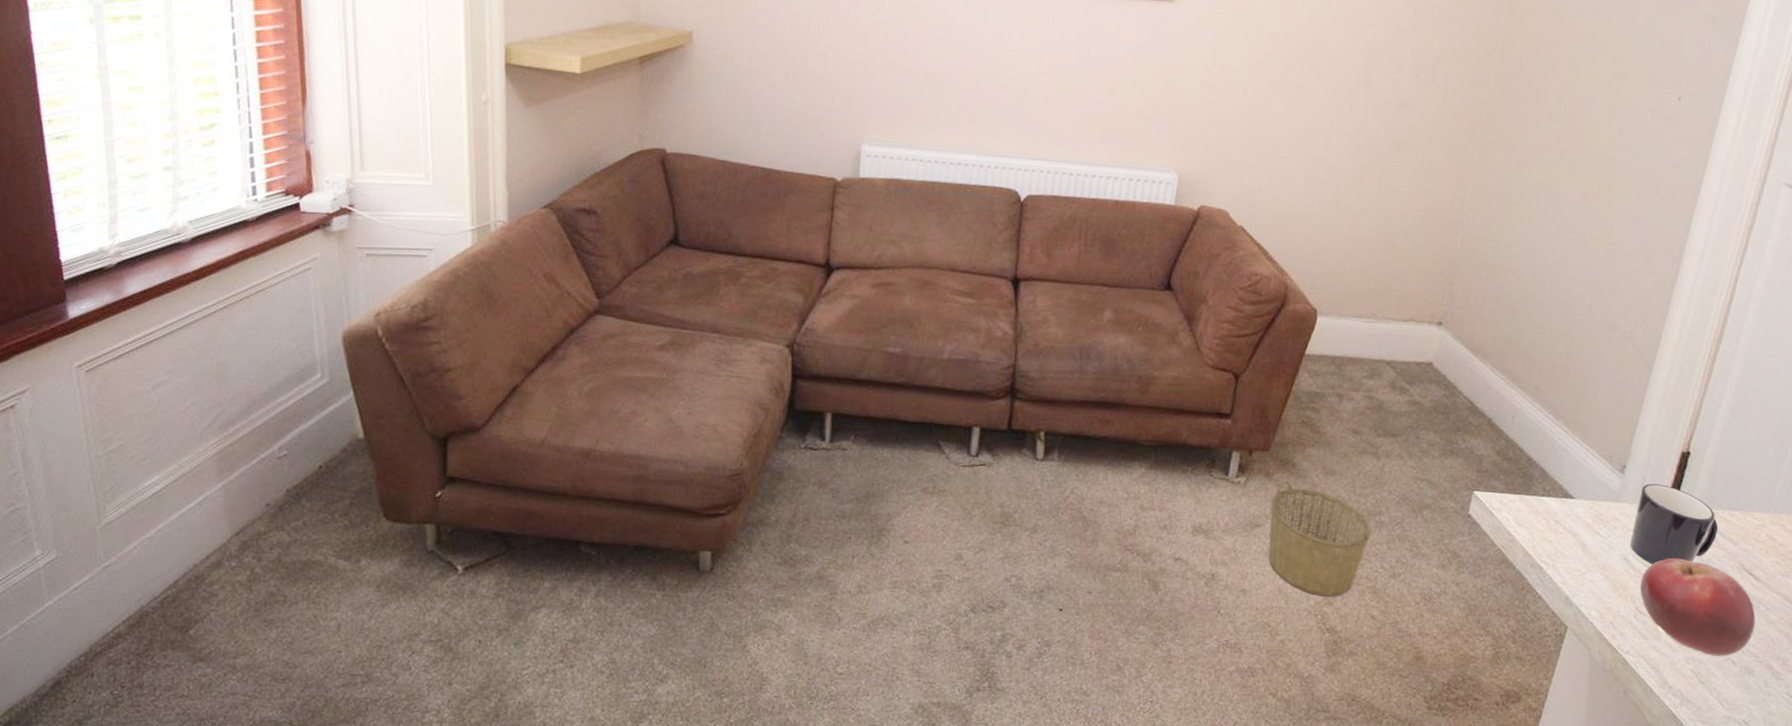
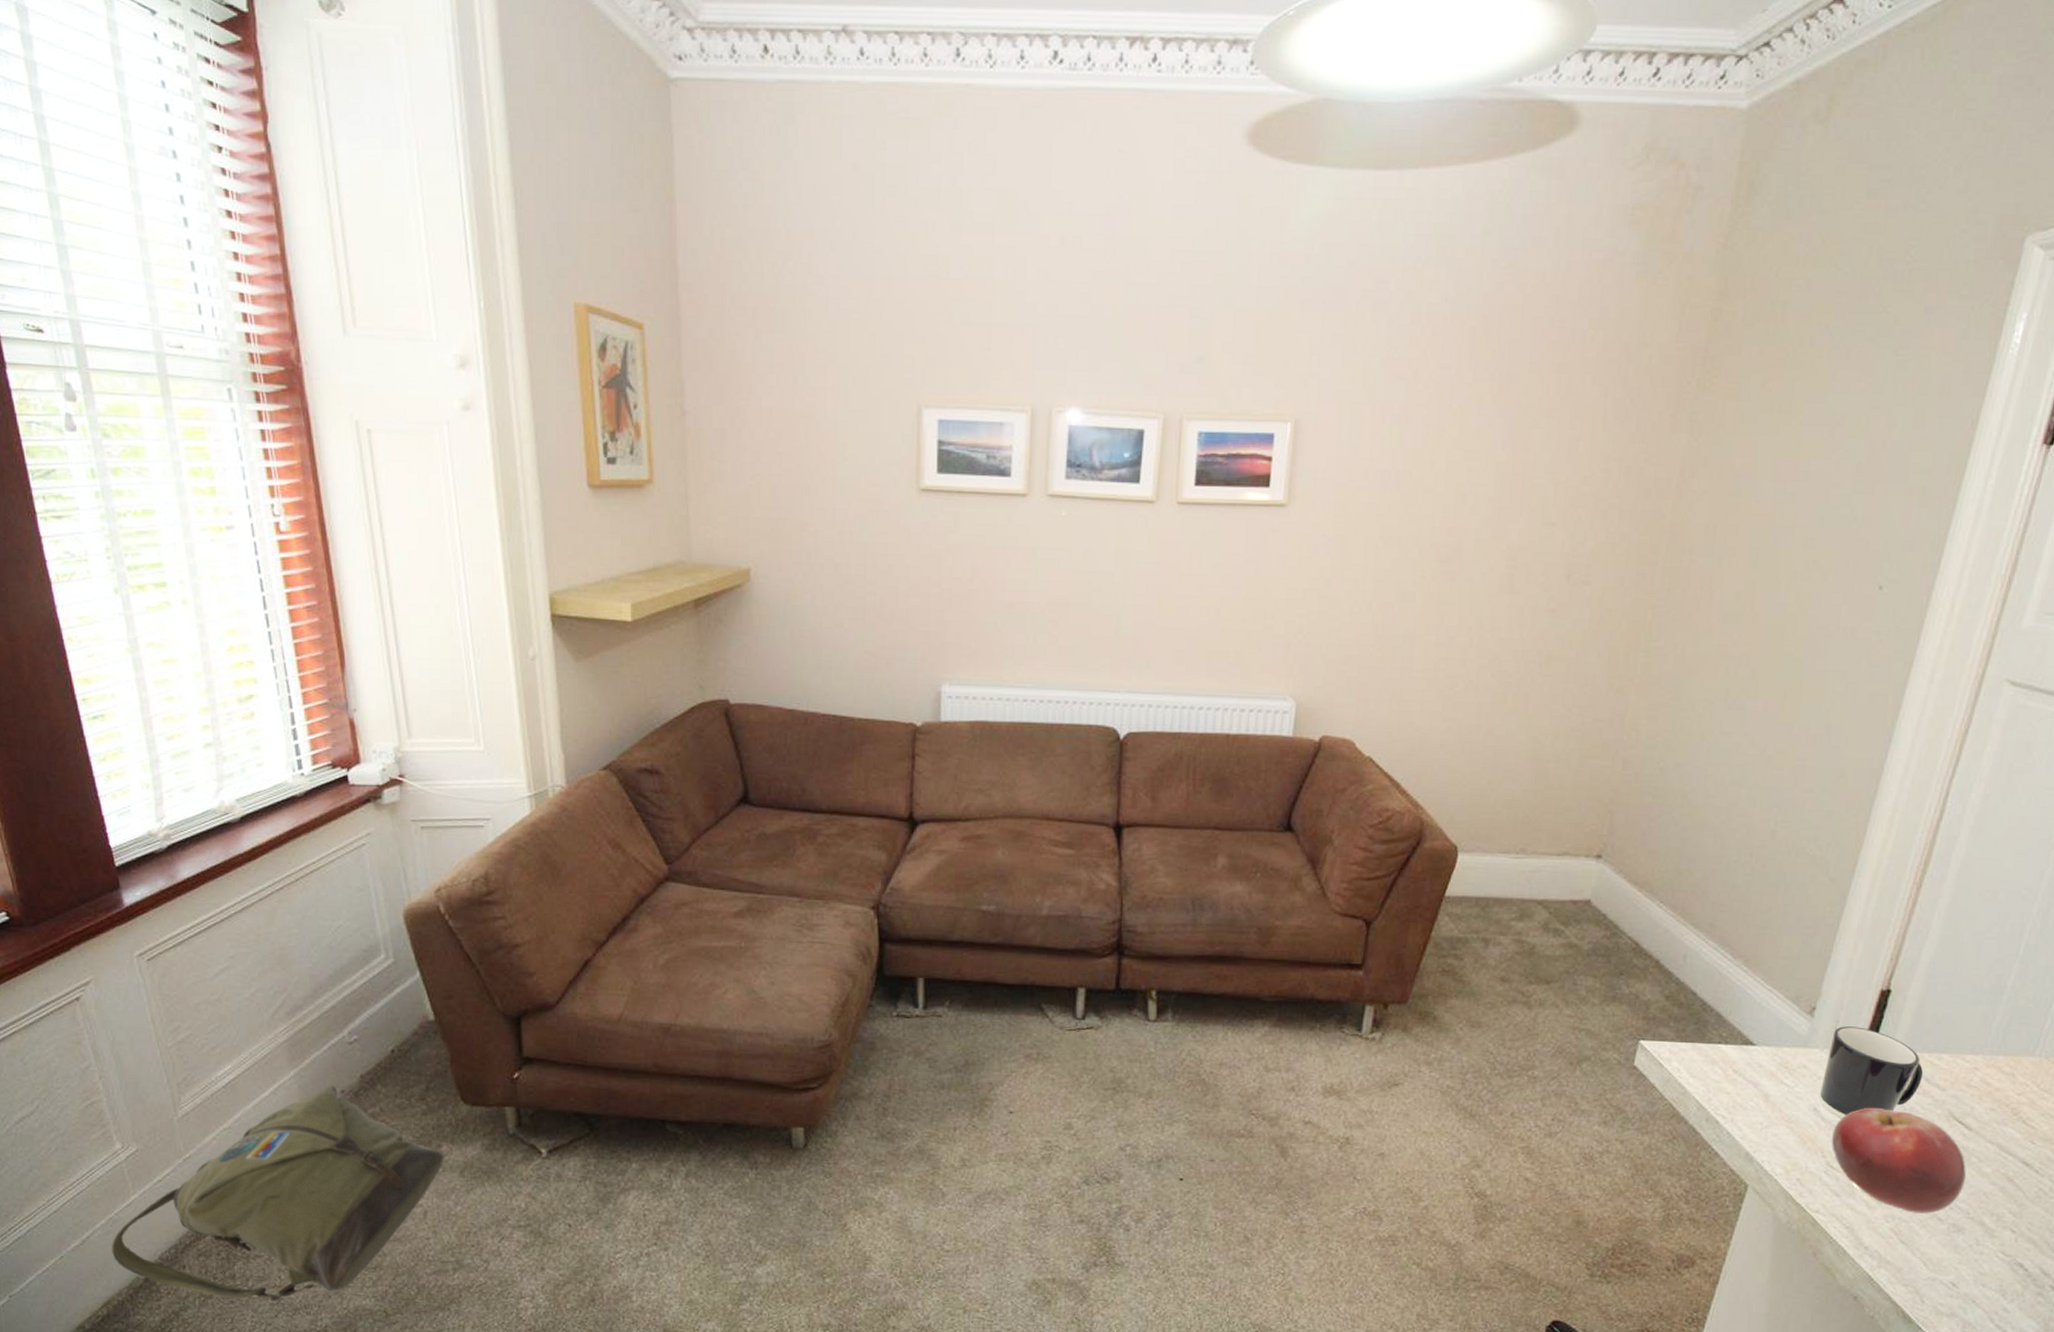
backpack: none [20,498,363,711] -> present [112,1085,445,1301]
basket: present [1268,480,1371,597] -> none [1407,1034,1523,1159]

